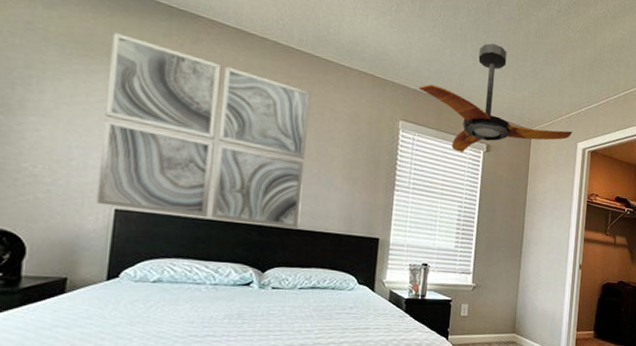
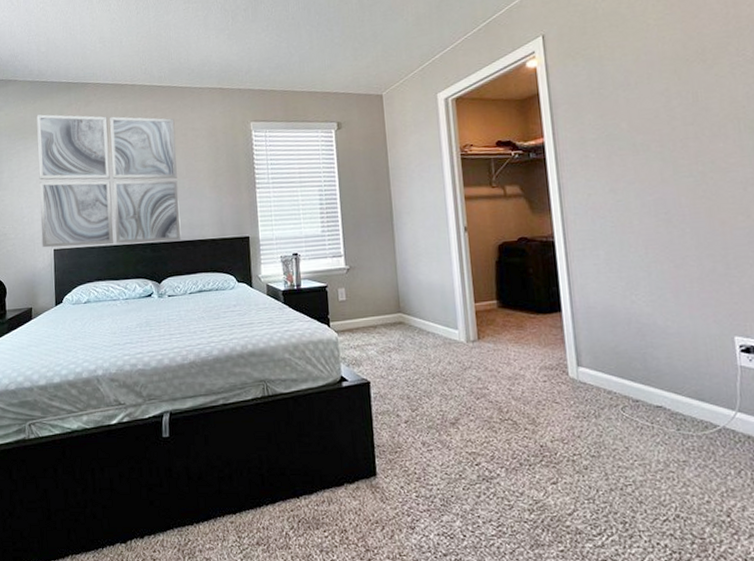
ceiling fan: present [419,43,573,154] -> none [263,20,430,138]

